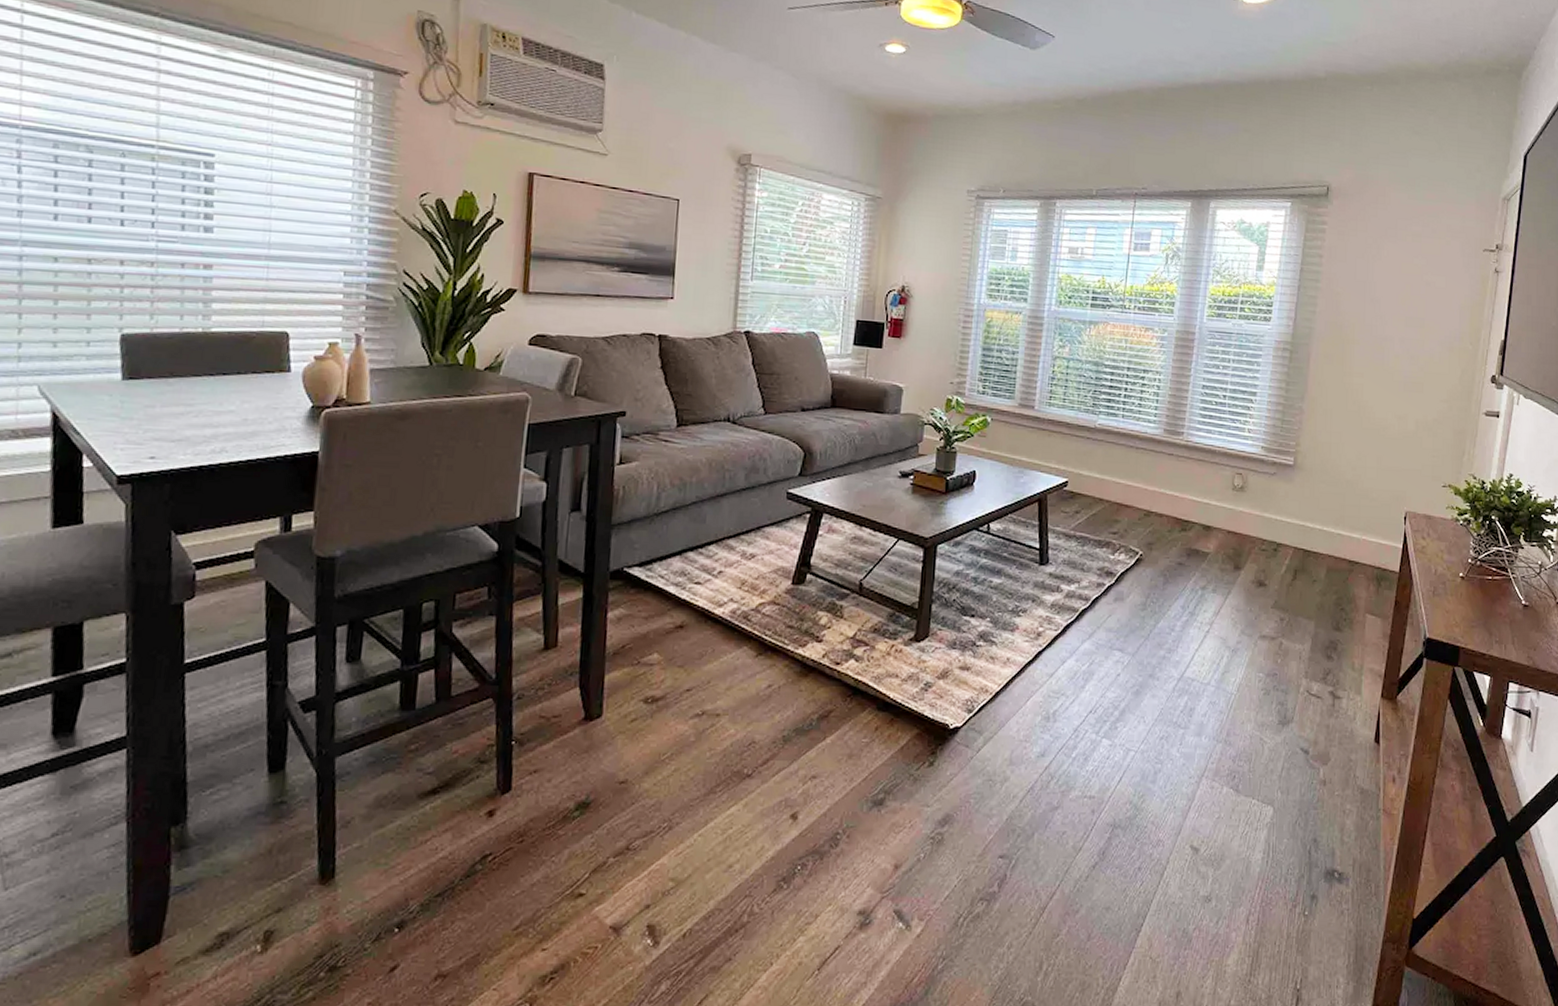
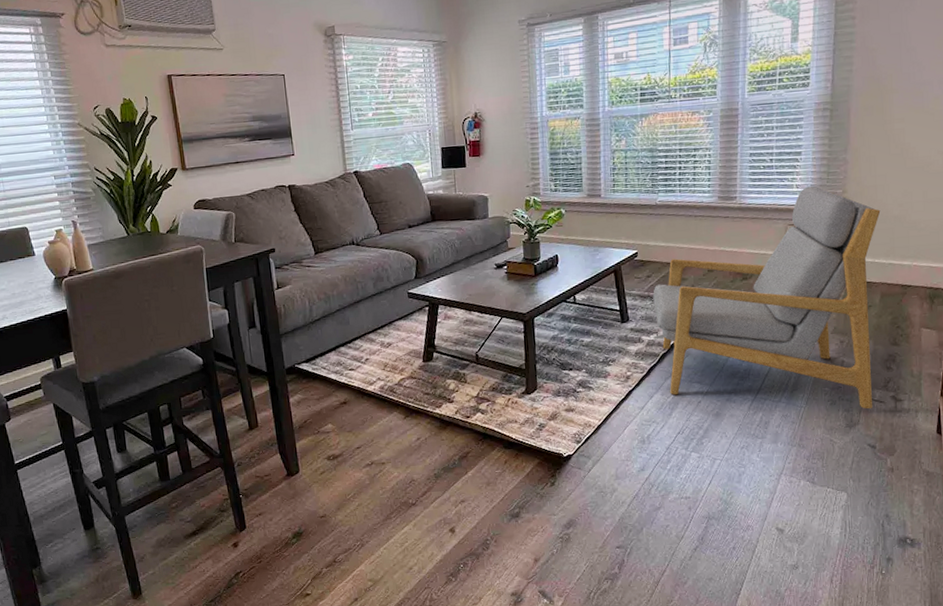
armchair: none [1079,432,1333,705] -> present [653,186,881,409]

